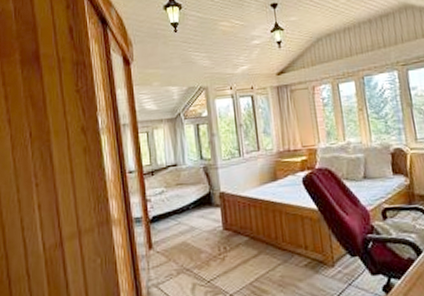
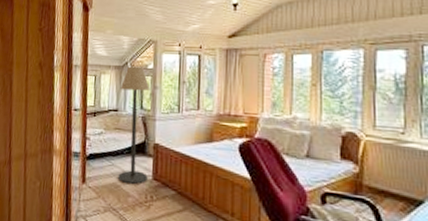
floor lamp: none [176,115,218,241] -> present [118,66,150,185]

